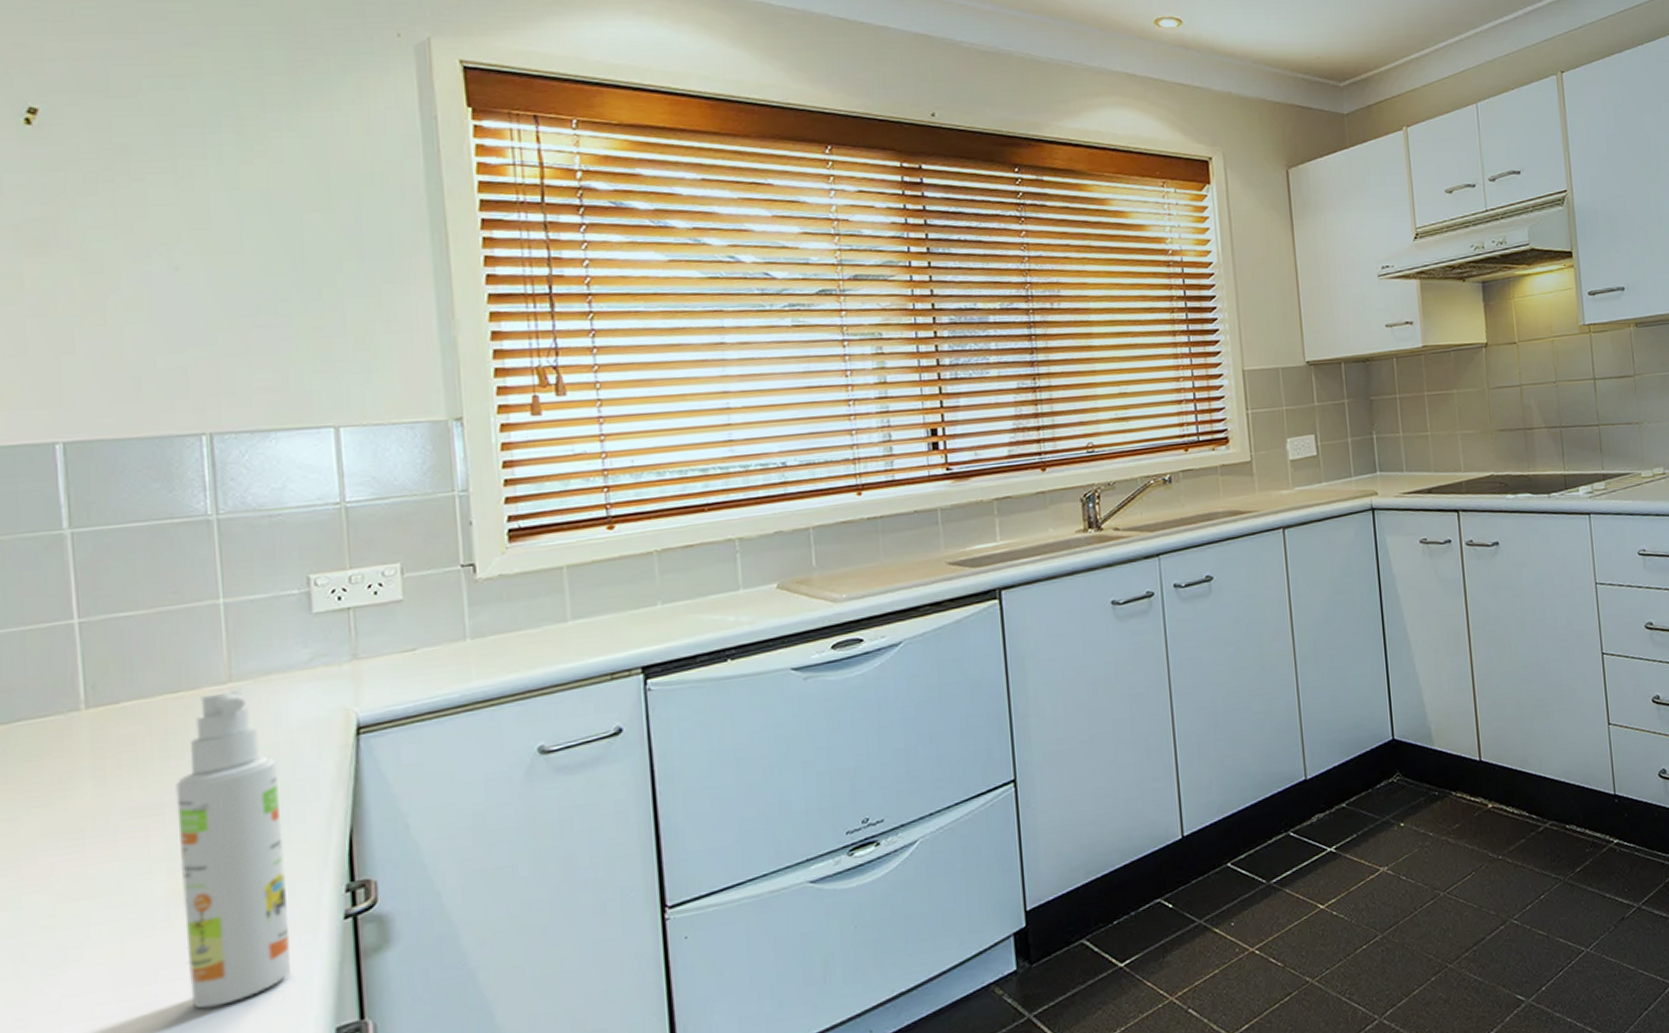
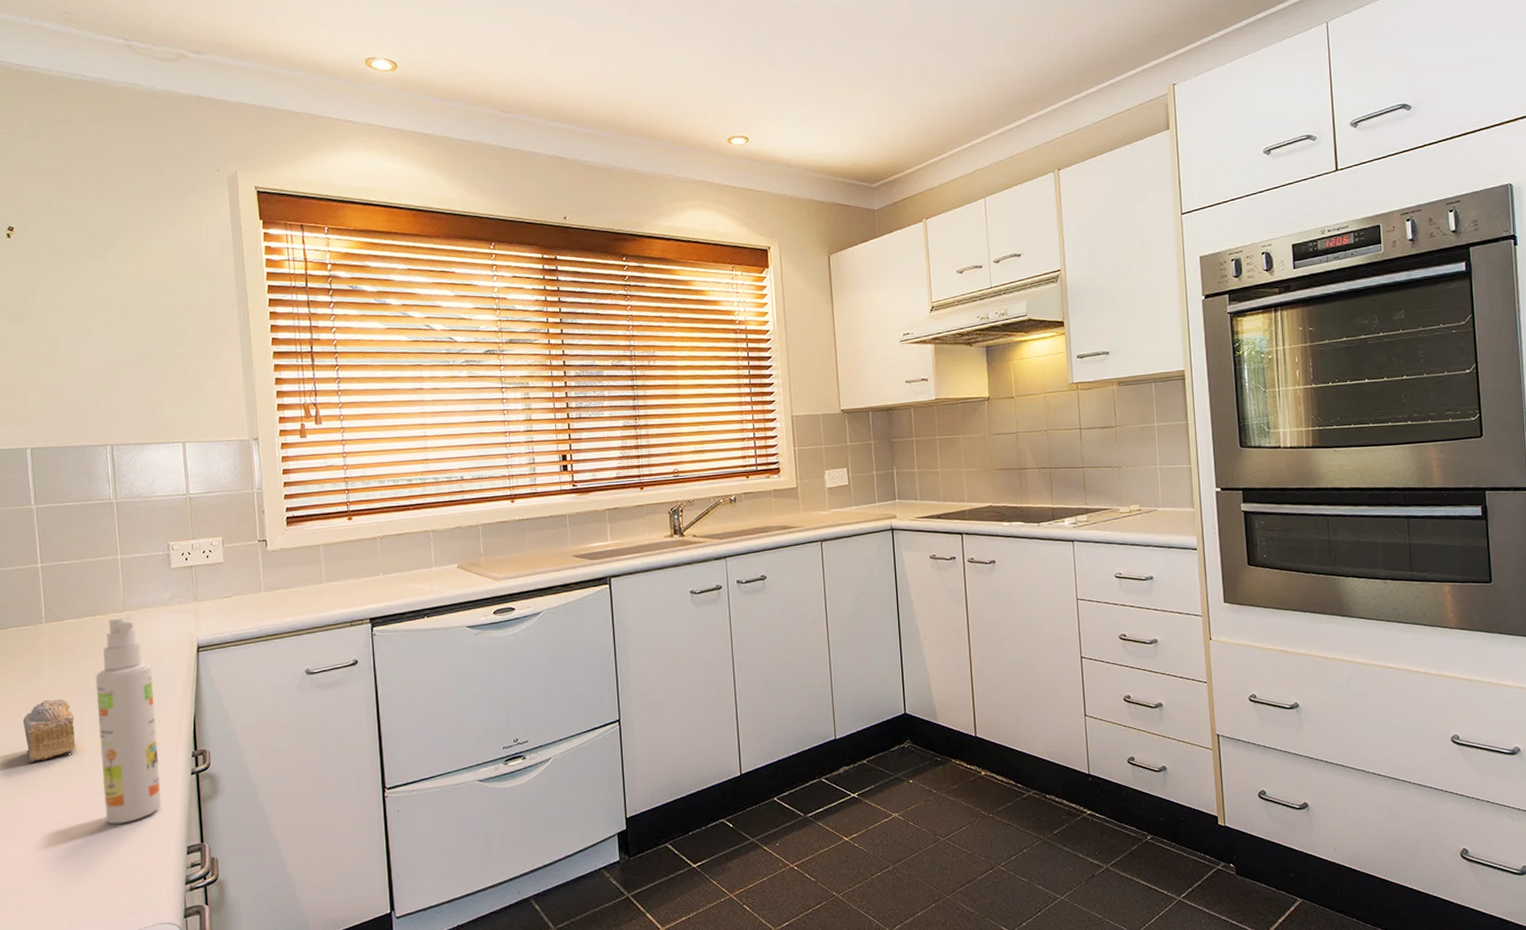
cake slice: none [39,824,139,929] -> present [22,699,77,763]

